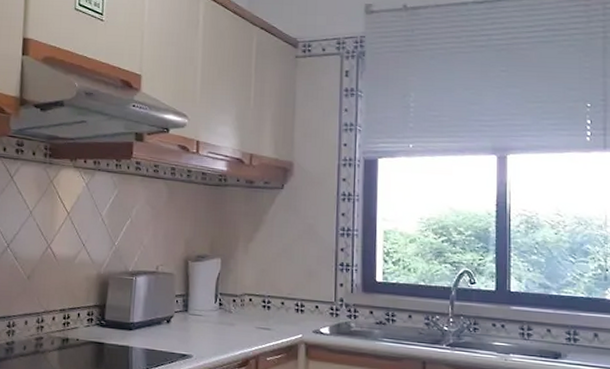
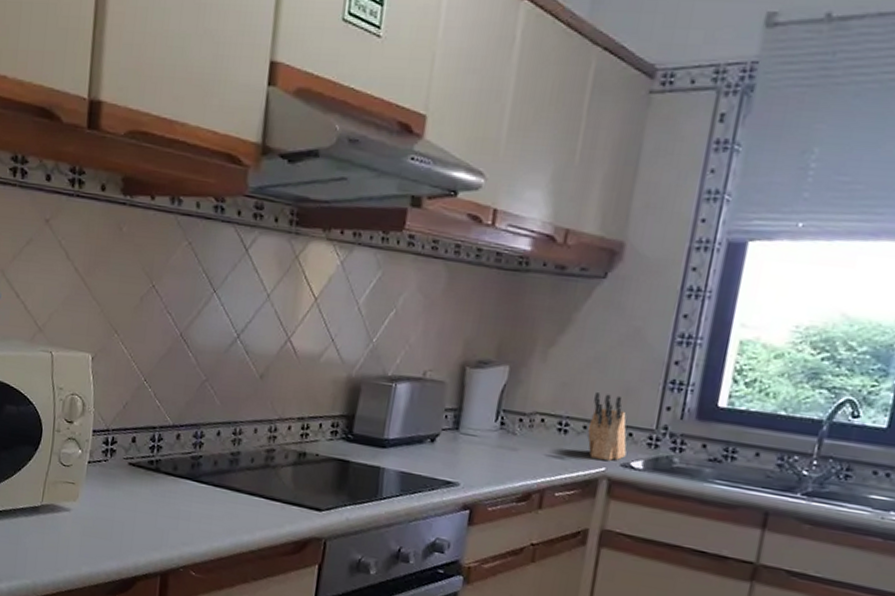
knife block: none [285,276,316,329] -> present [587,392,627,461]

